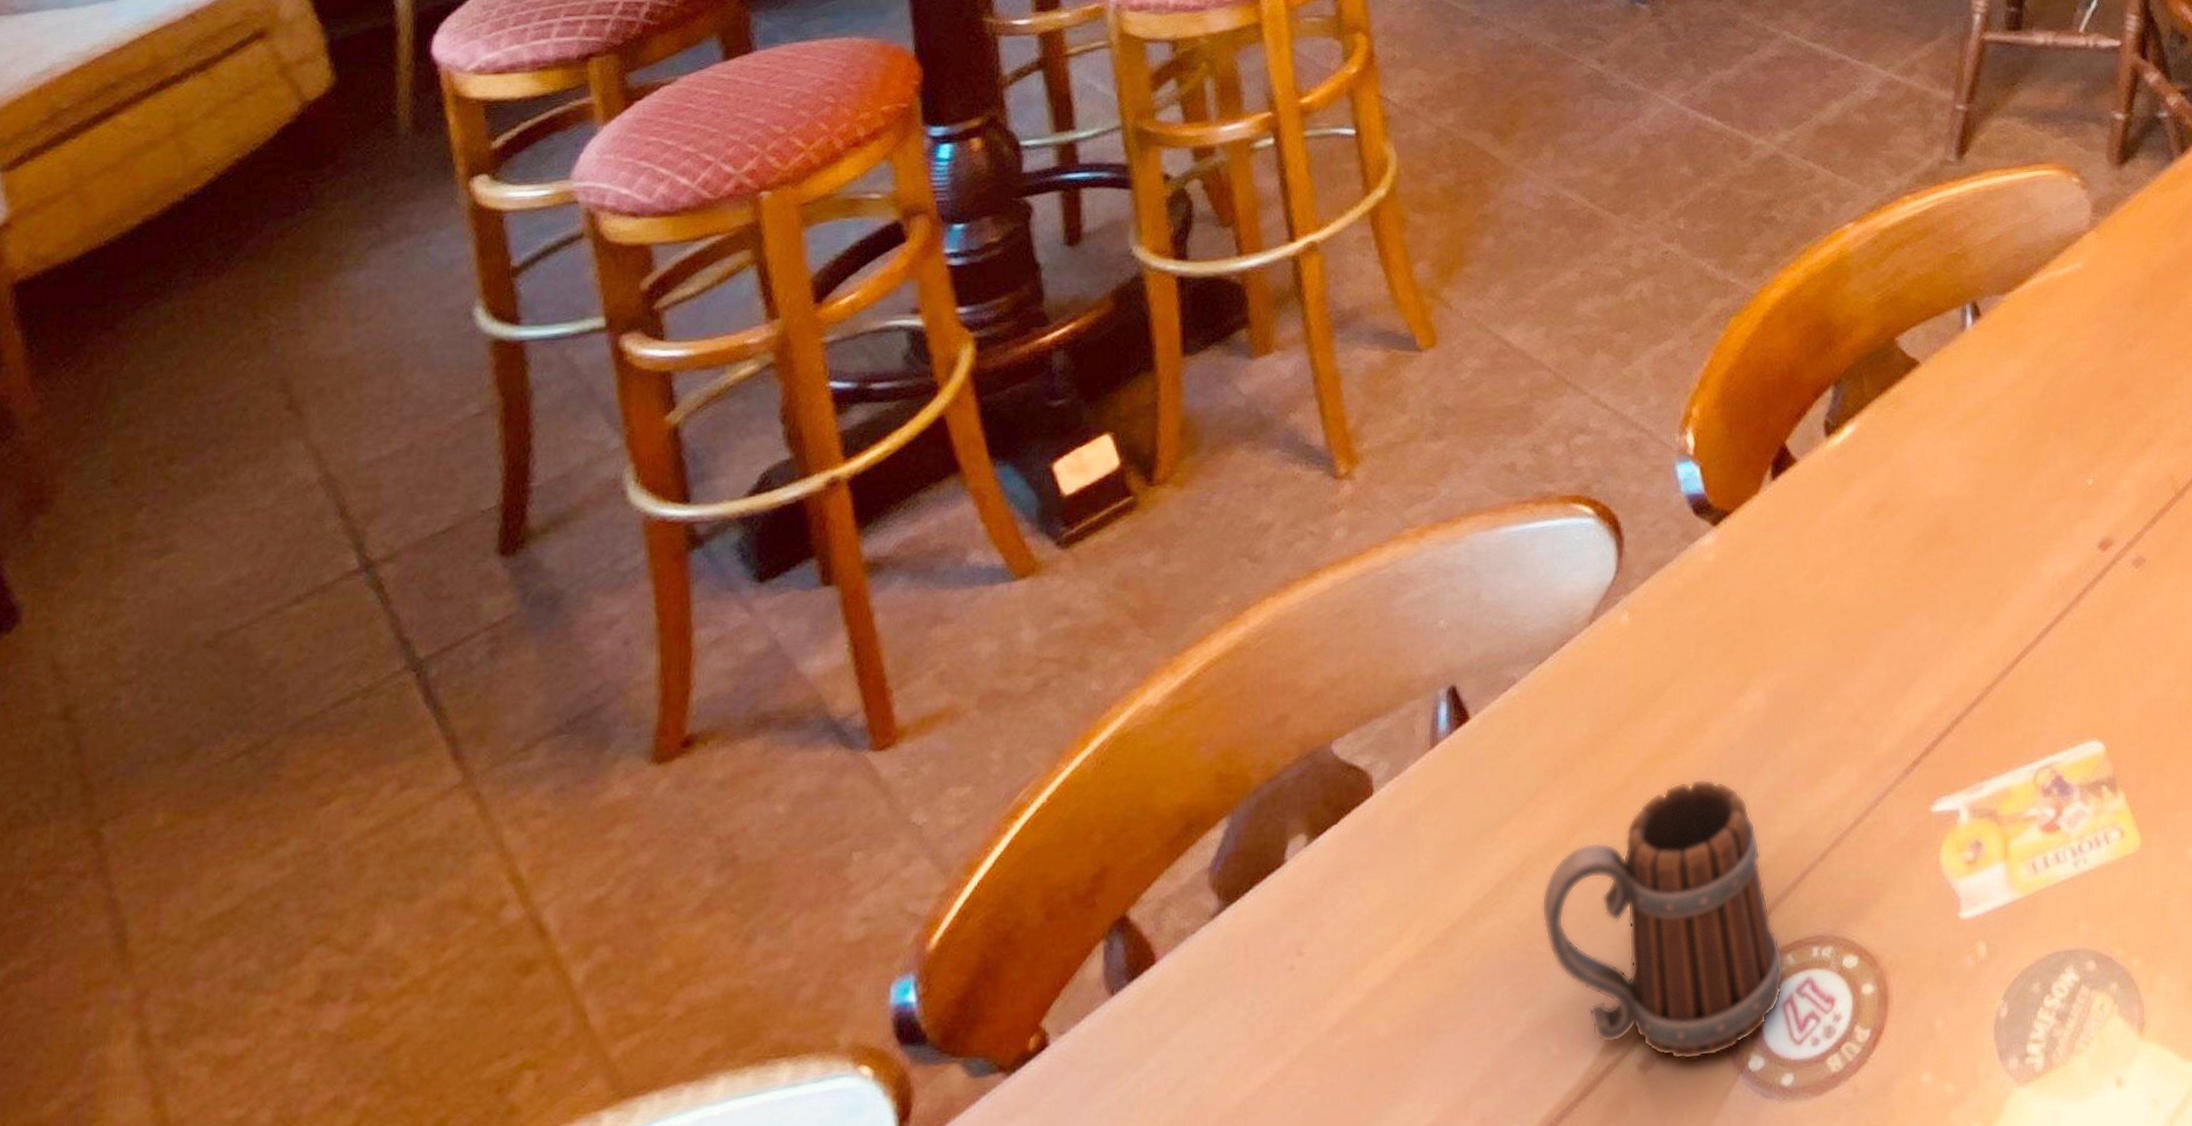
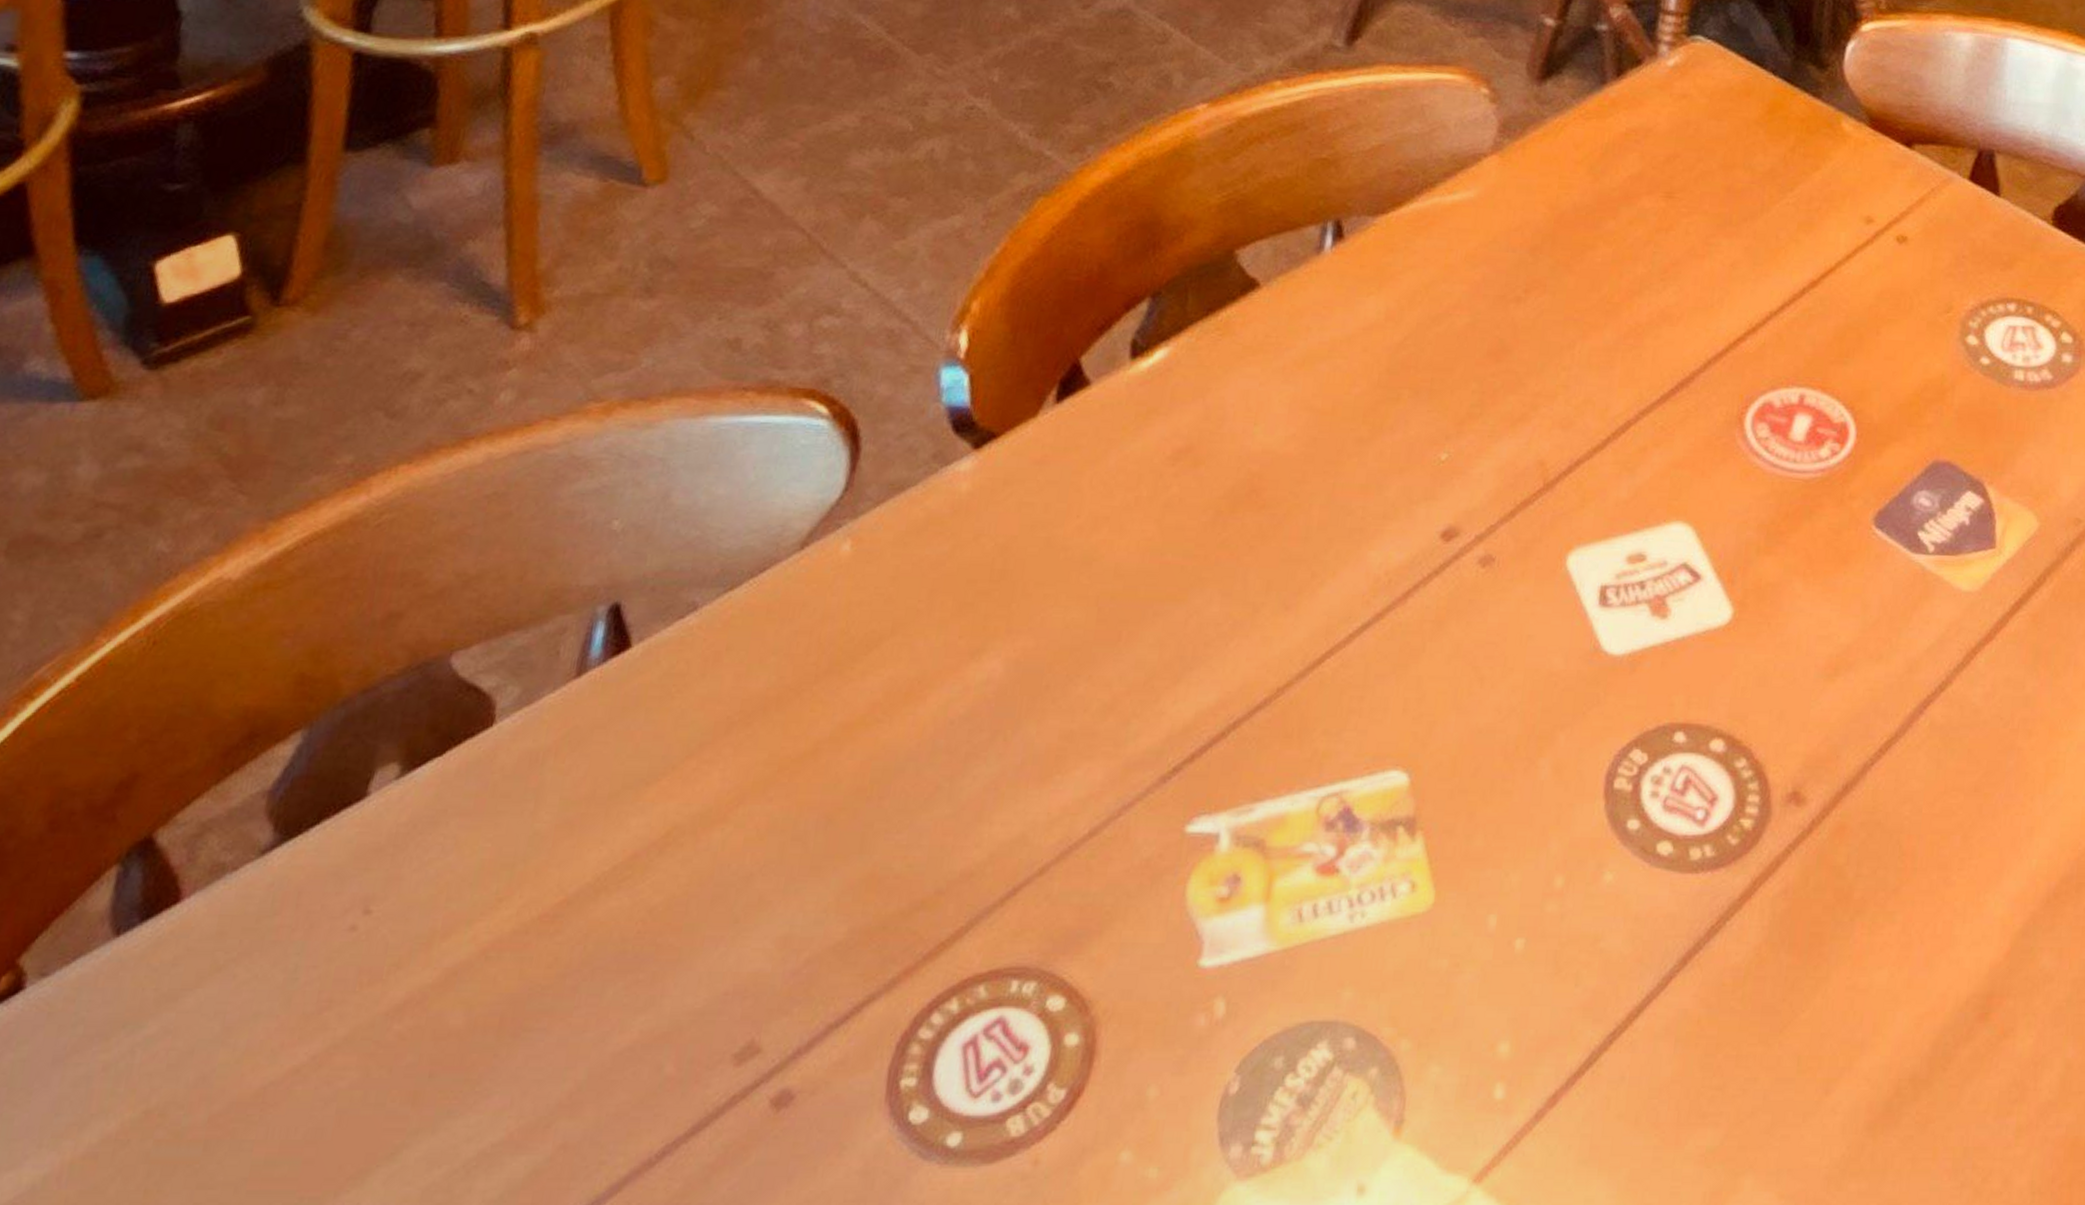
beer mug: present [1541,778,1785,1060] -> none [680,756,974,1101]

